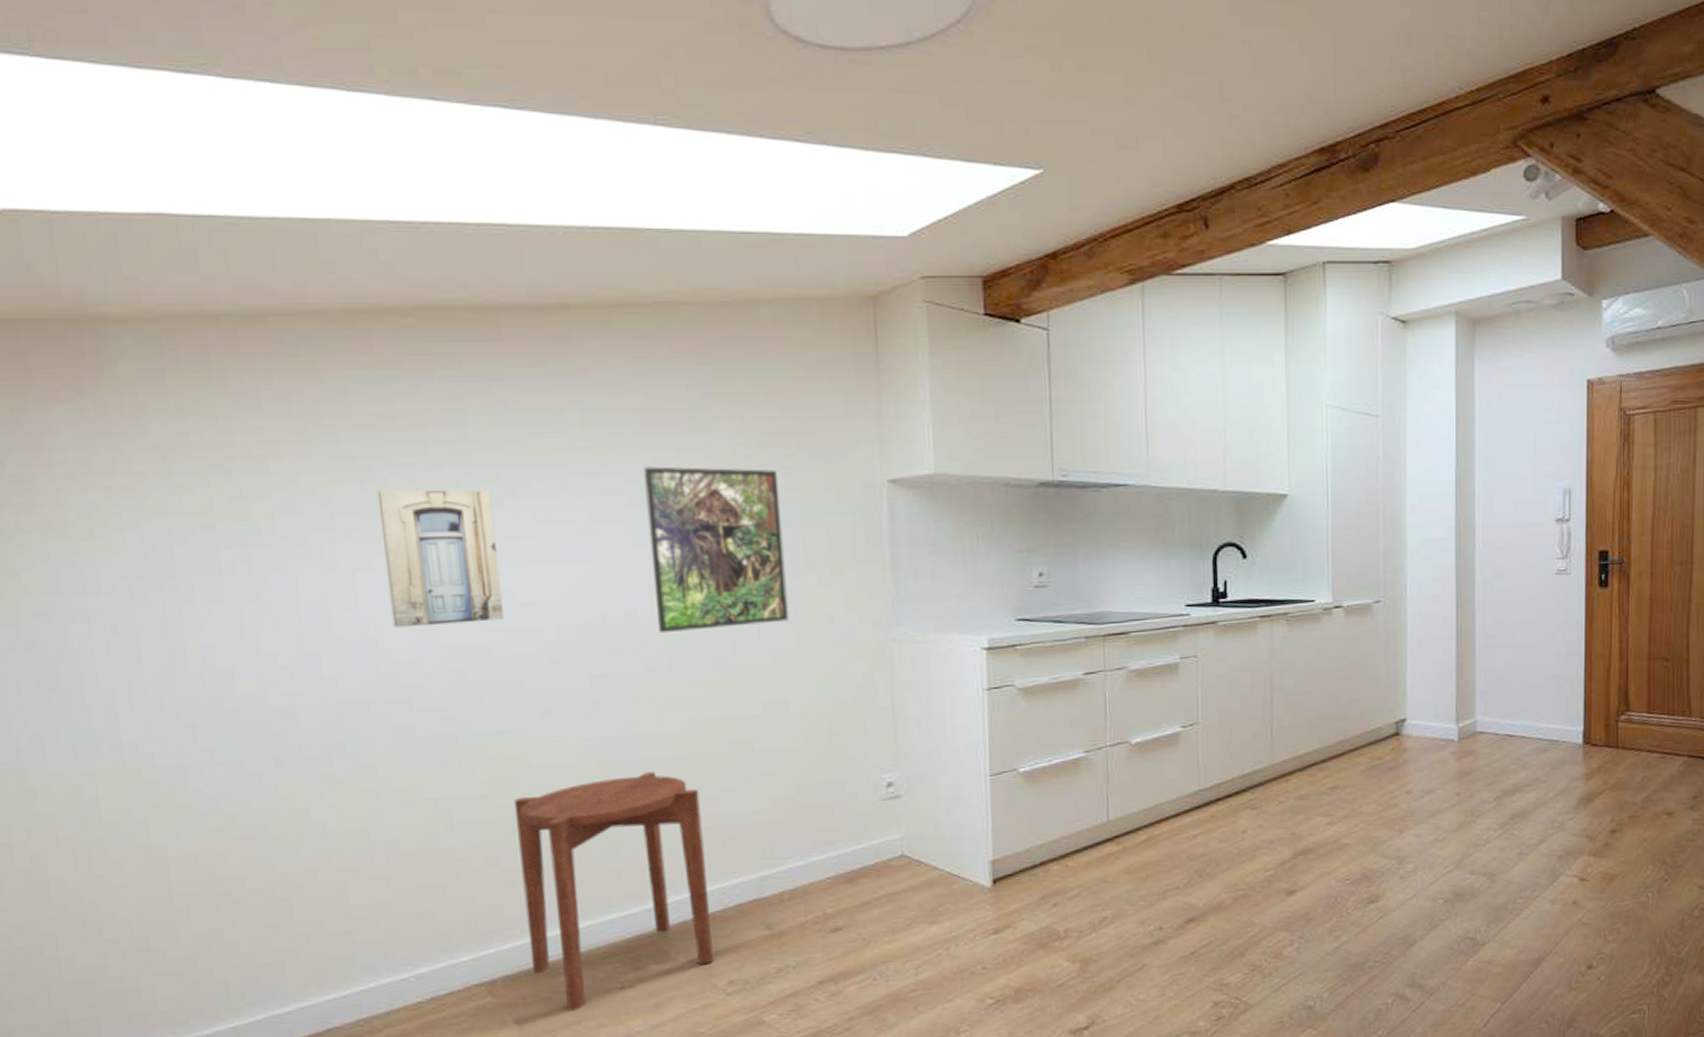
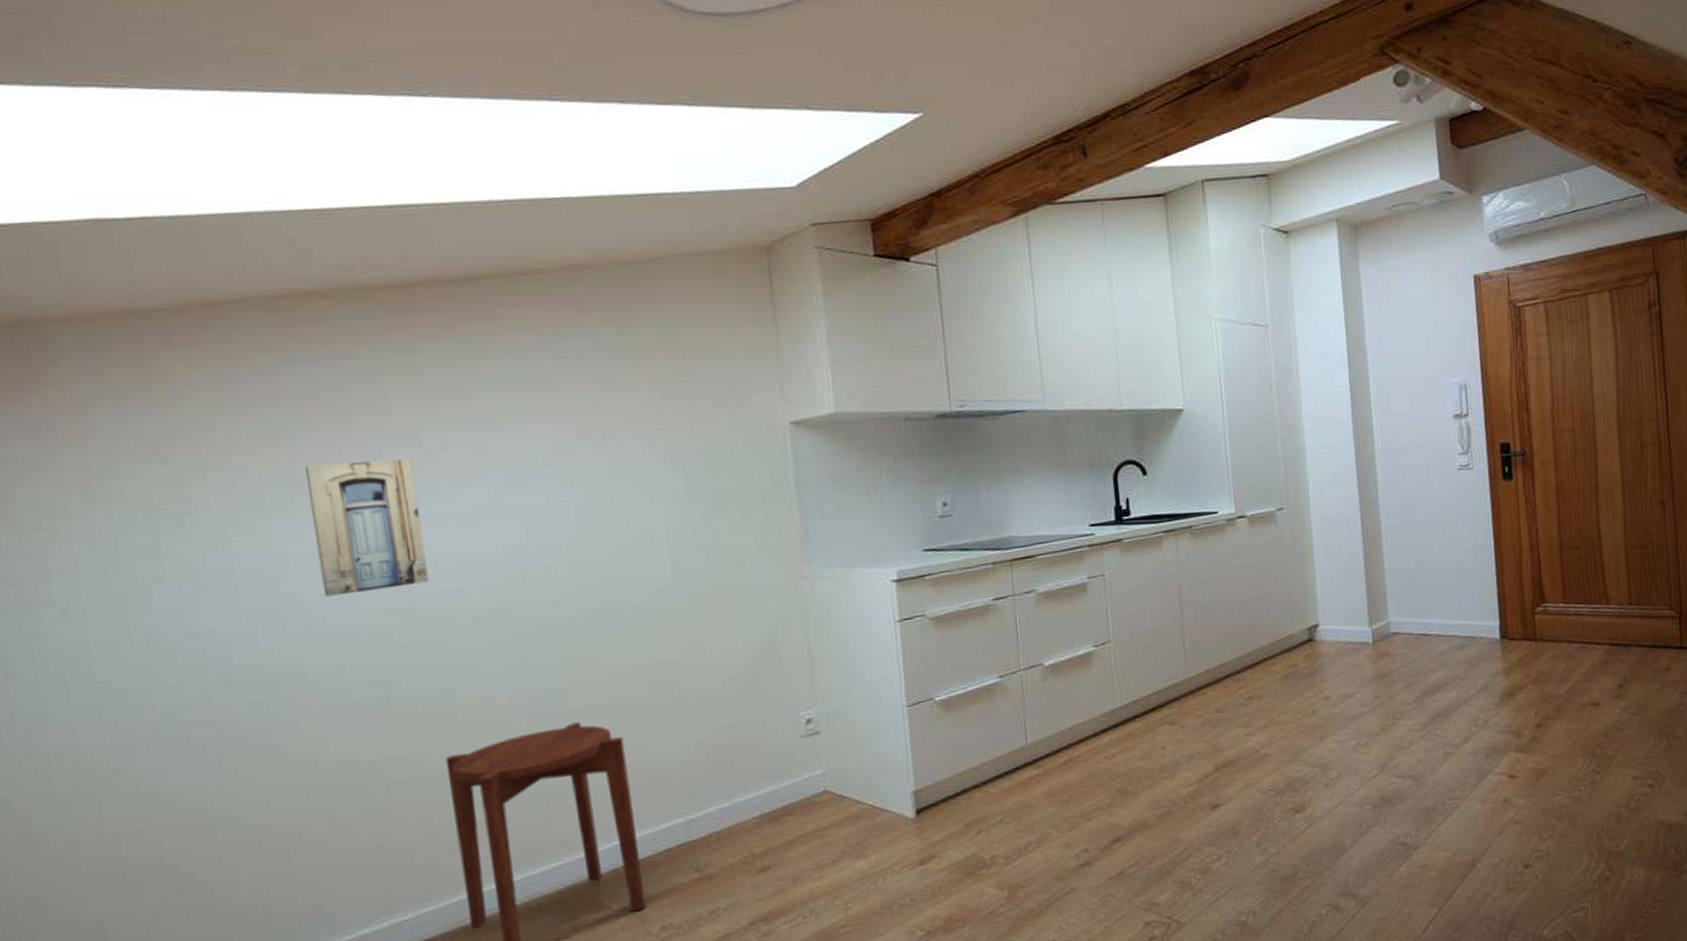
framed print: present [644,466,789,634] -> none [555,419,702,586]

